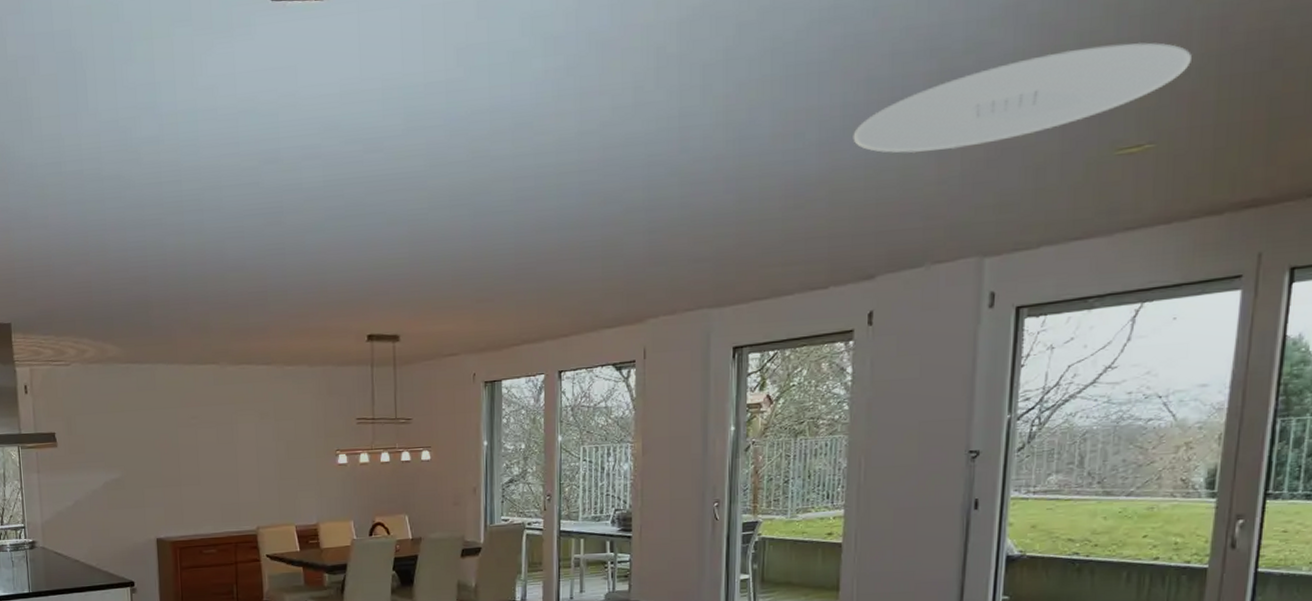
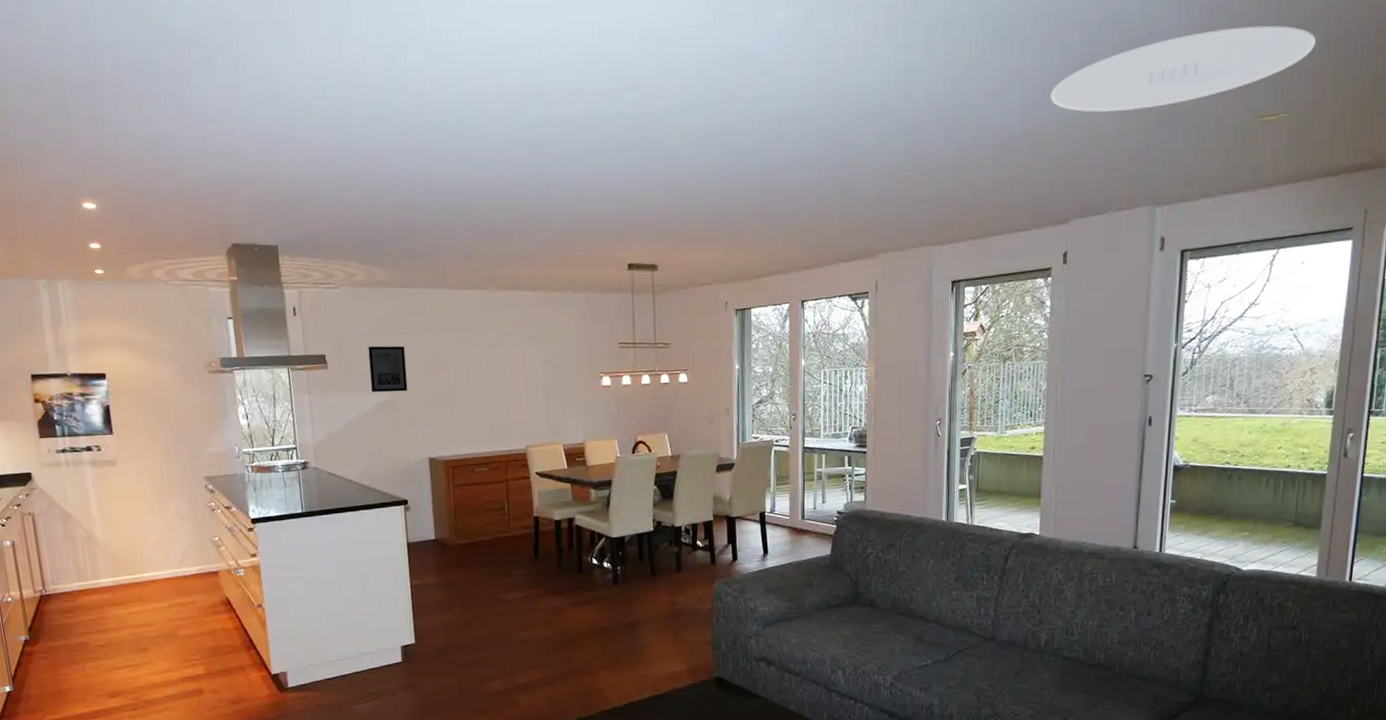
wall art: none [97,423,137,471] -> present [368,345,408,393]

